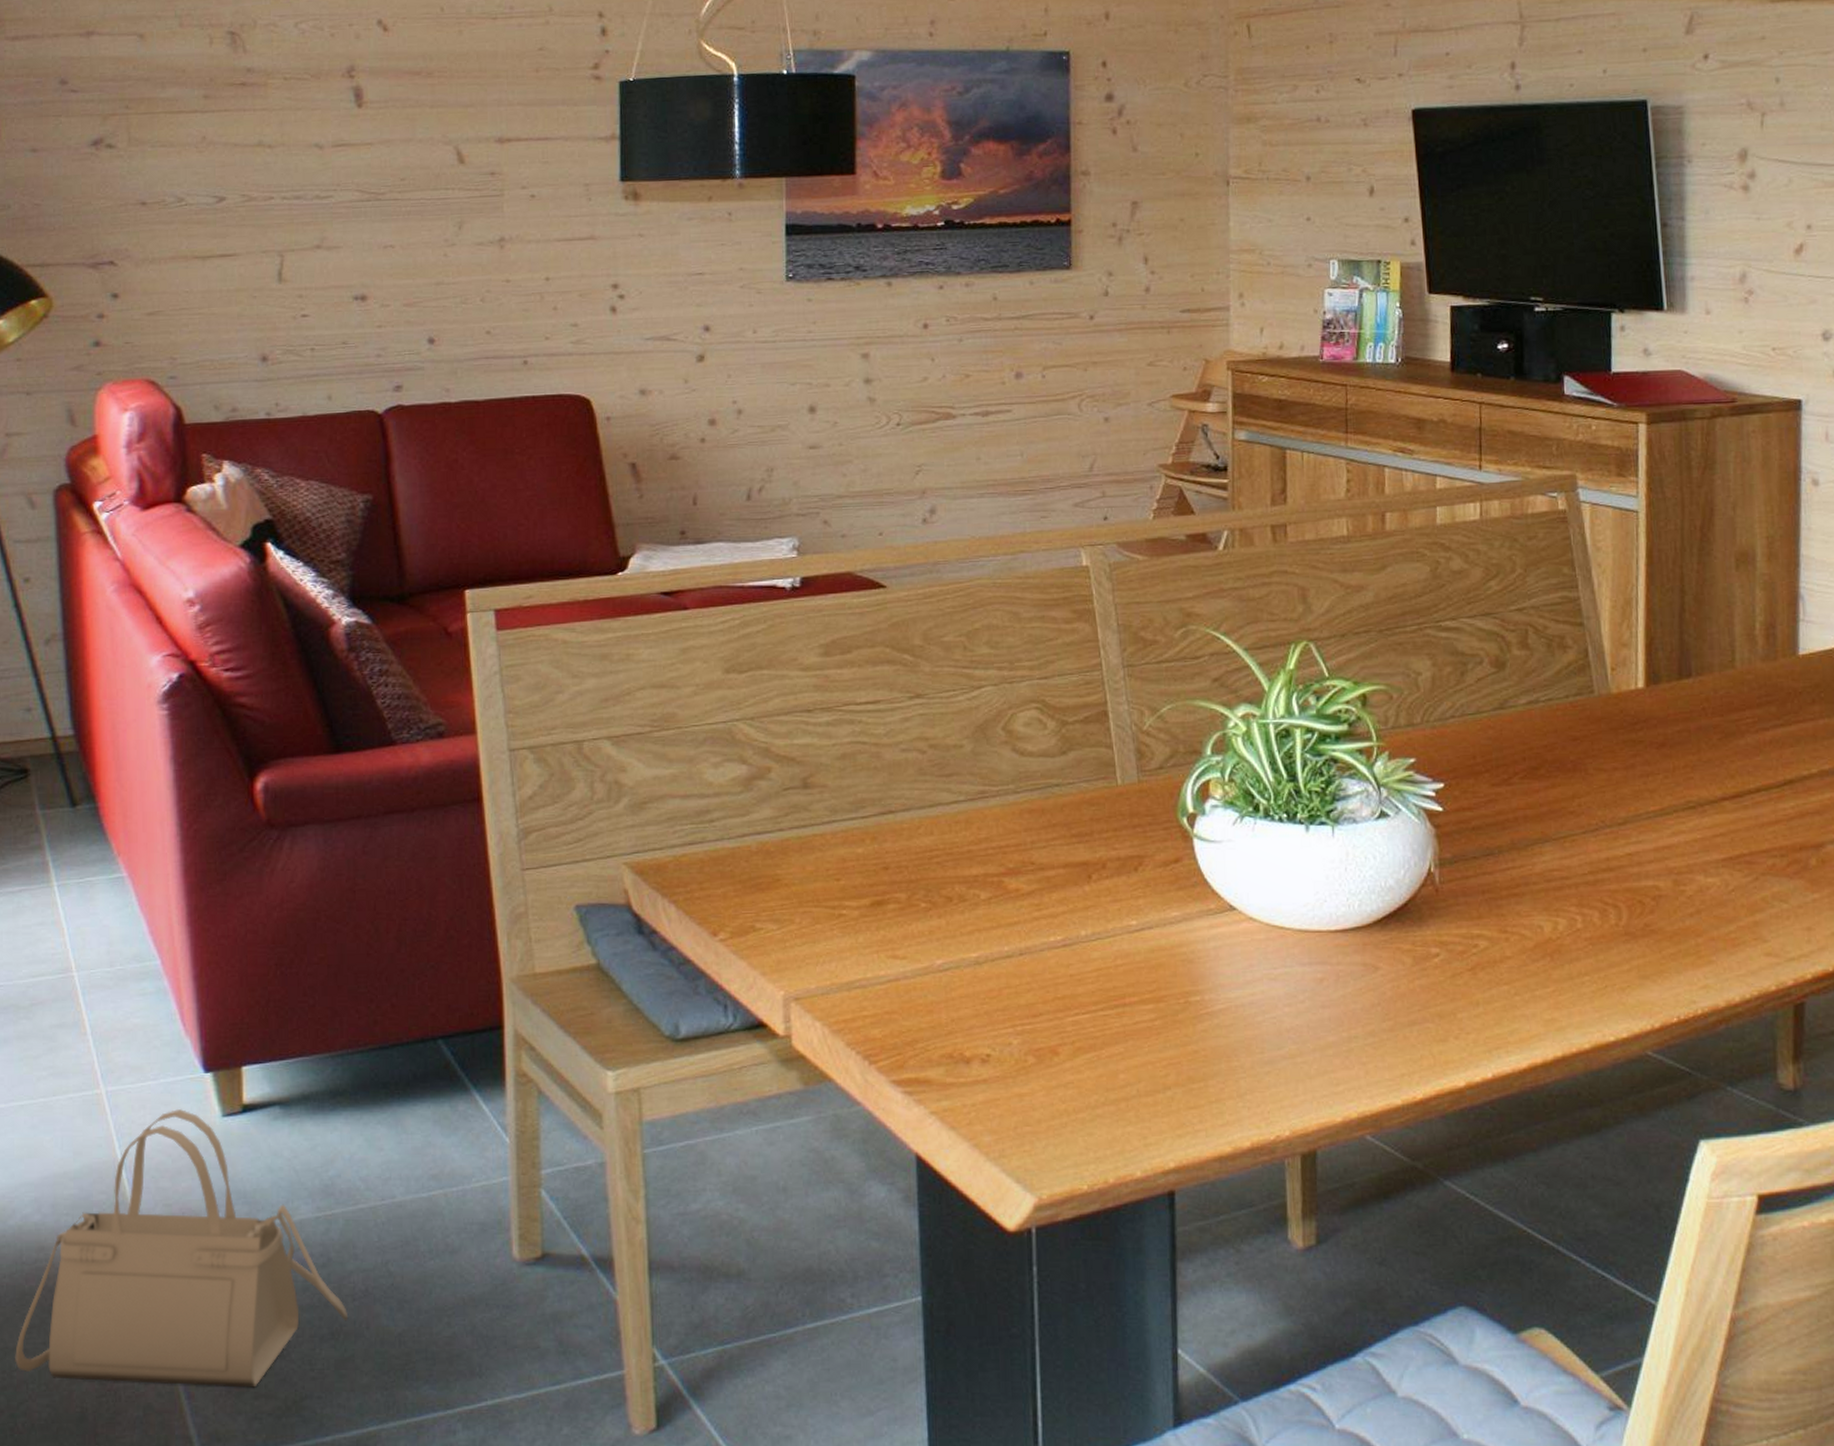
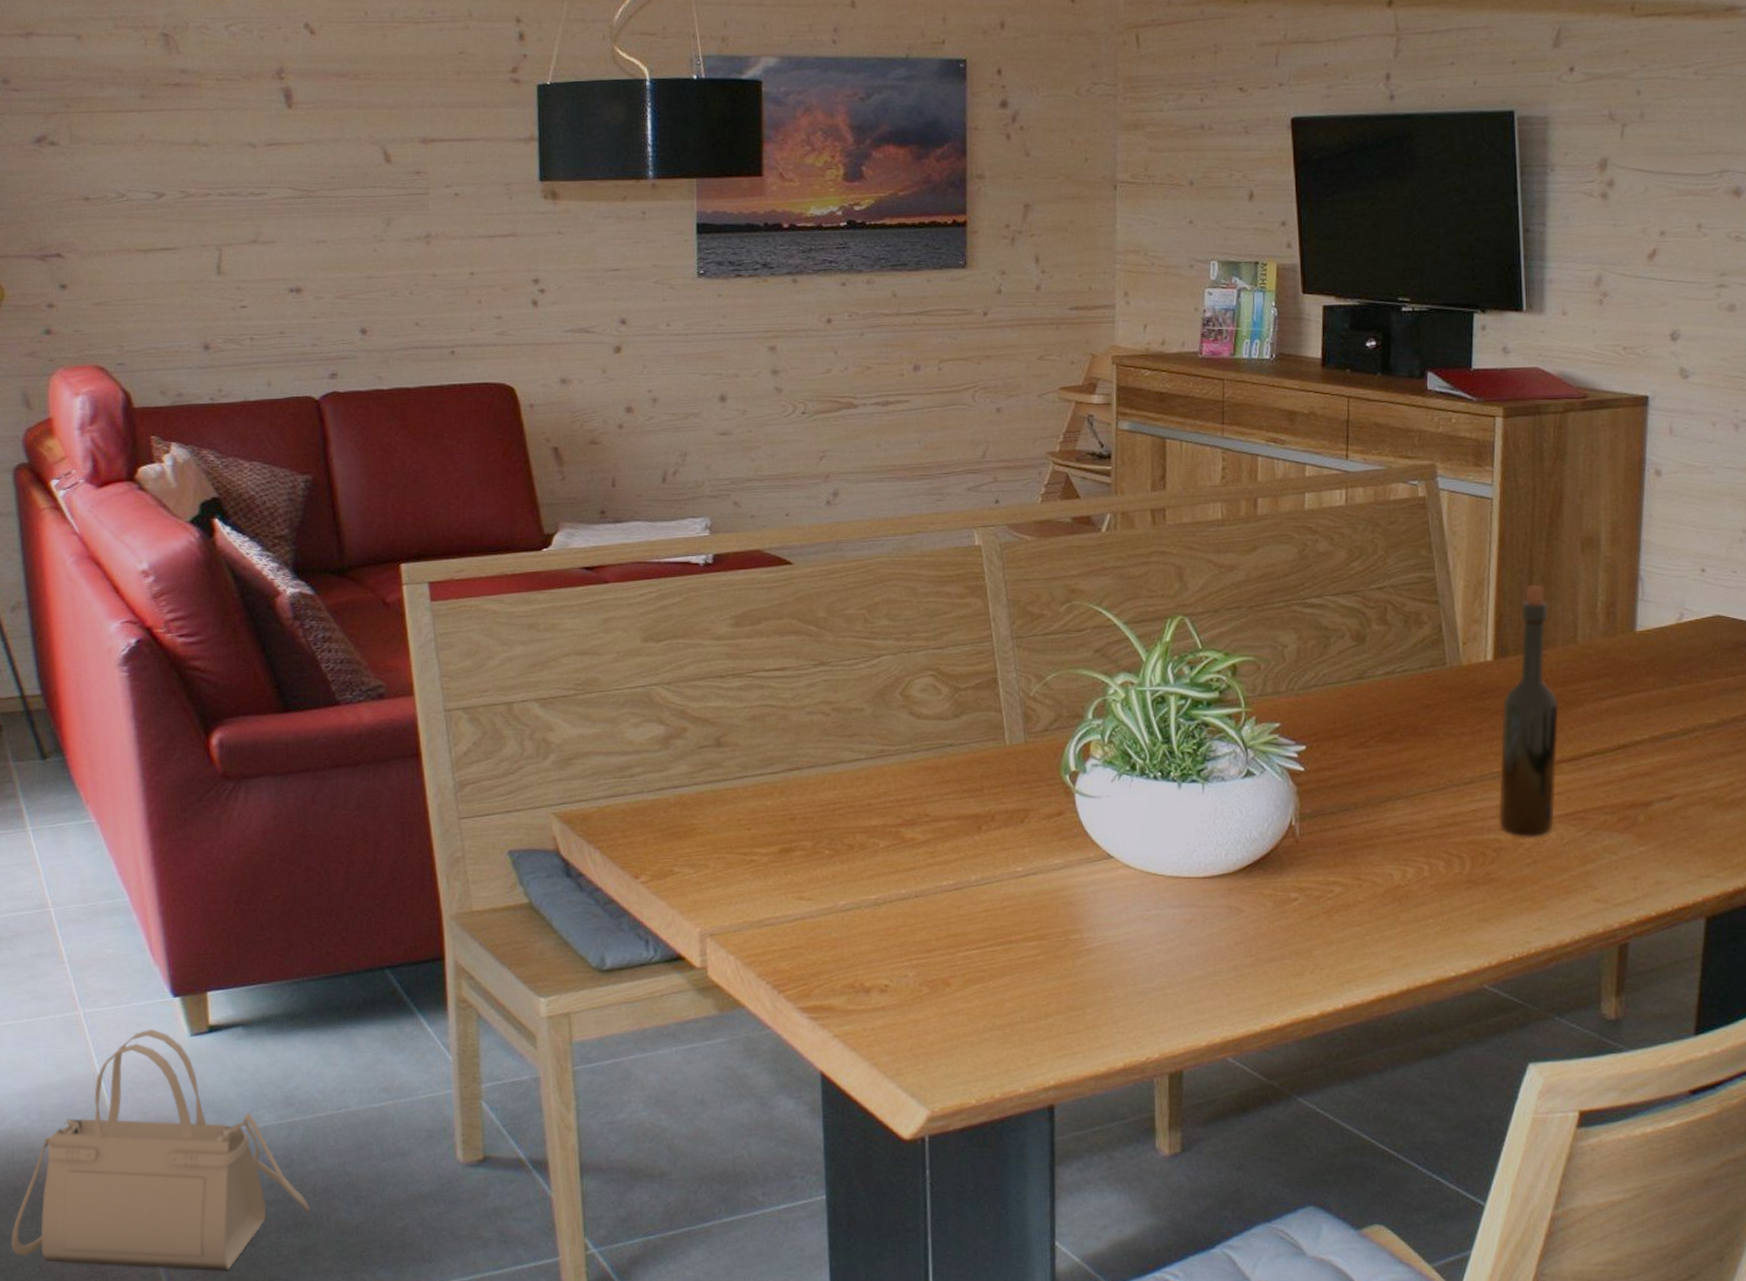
wine bottle: none [1655,604,1719,882] -> present [1498,584,1559,836]

